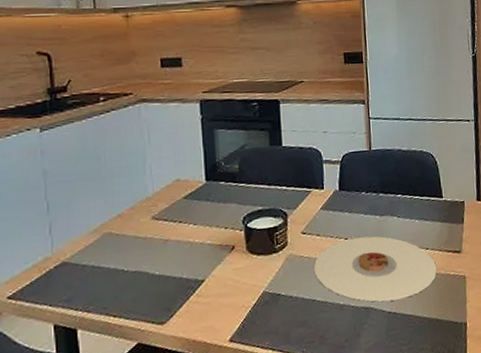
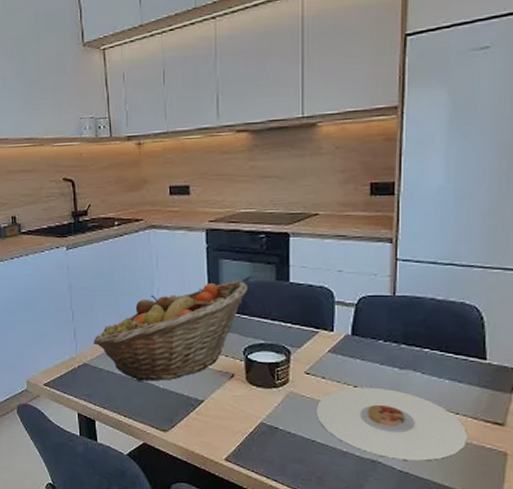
fruit basket: none [74,149,243,272] -> present [93,281,247,381]

